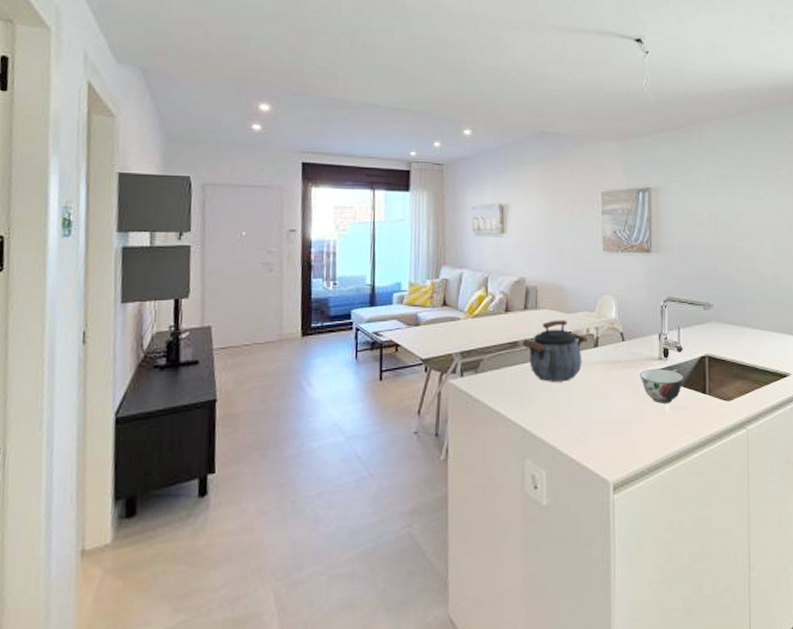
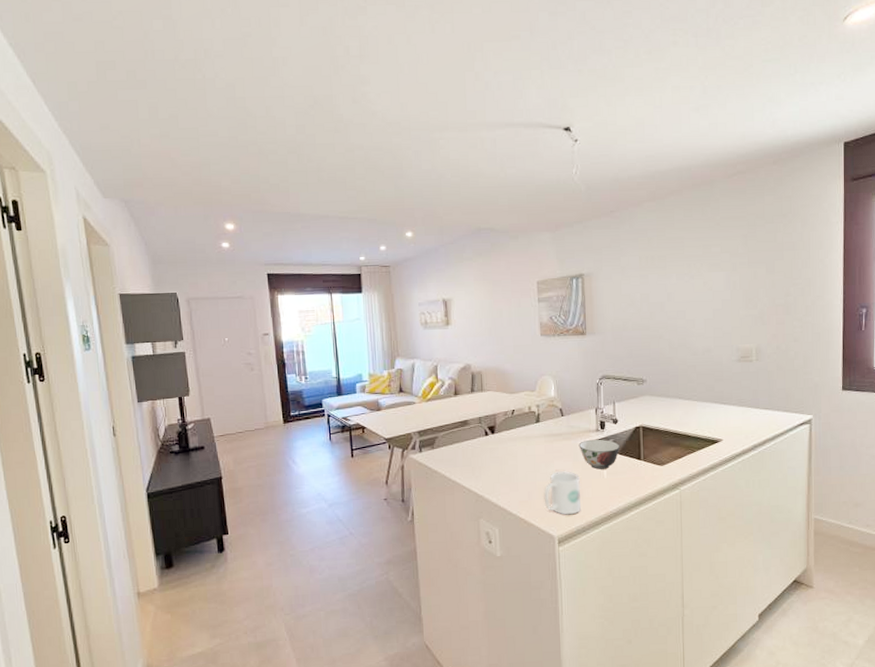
kettle: present [522,320,587,382] -> none [471,400,530,454]
mug: none [599,403,641,456] -> present [544,470,581,515]

